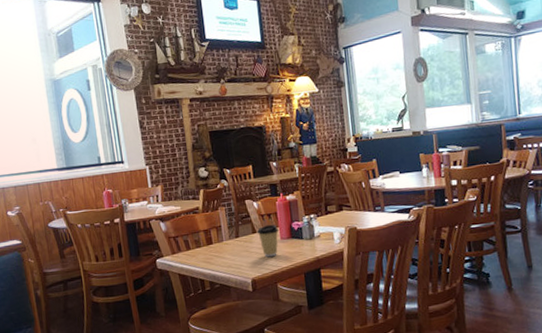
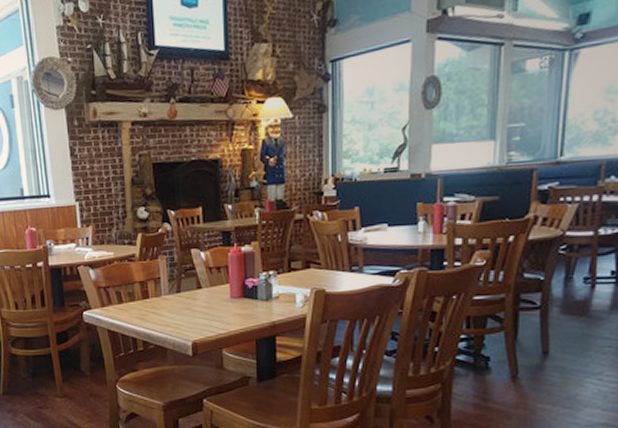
coffee cup: present [256,224,280,257] -> none [202,279,230,318]

